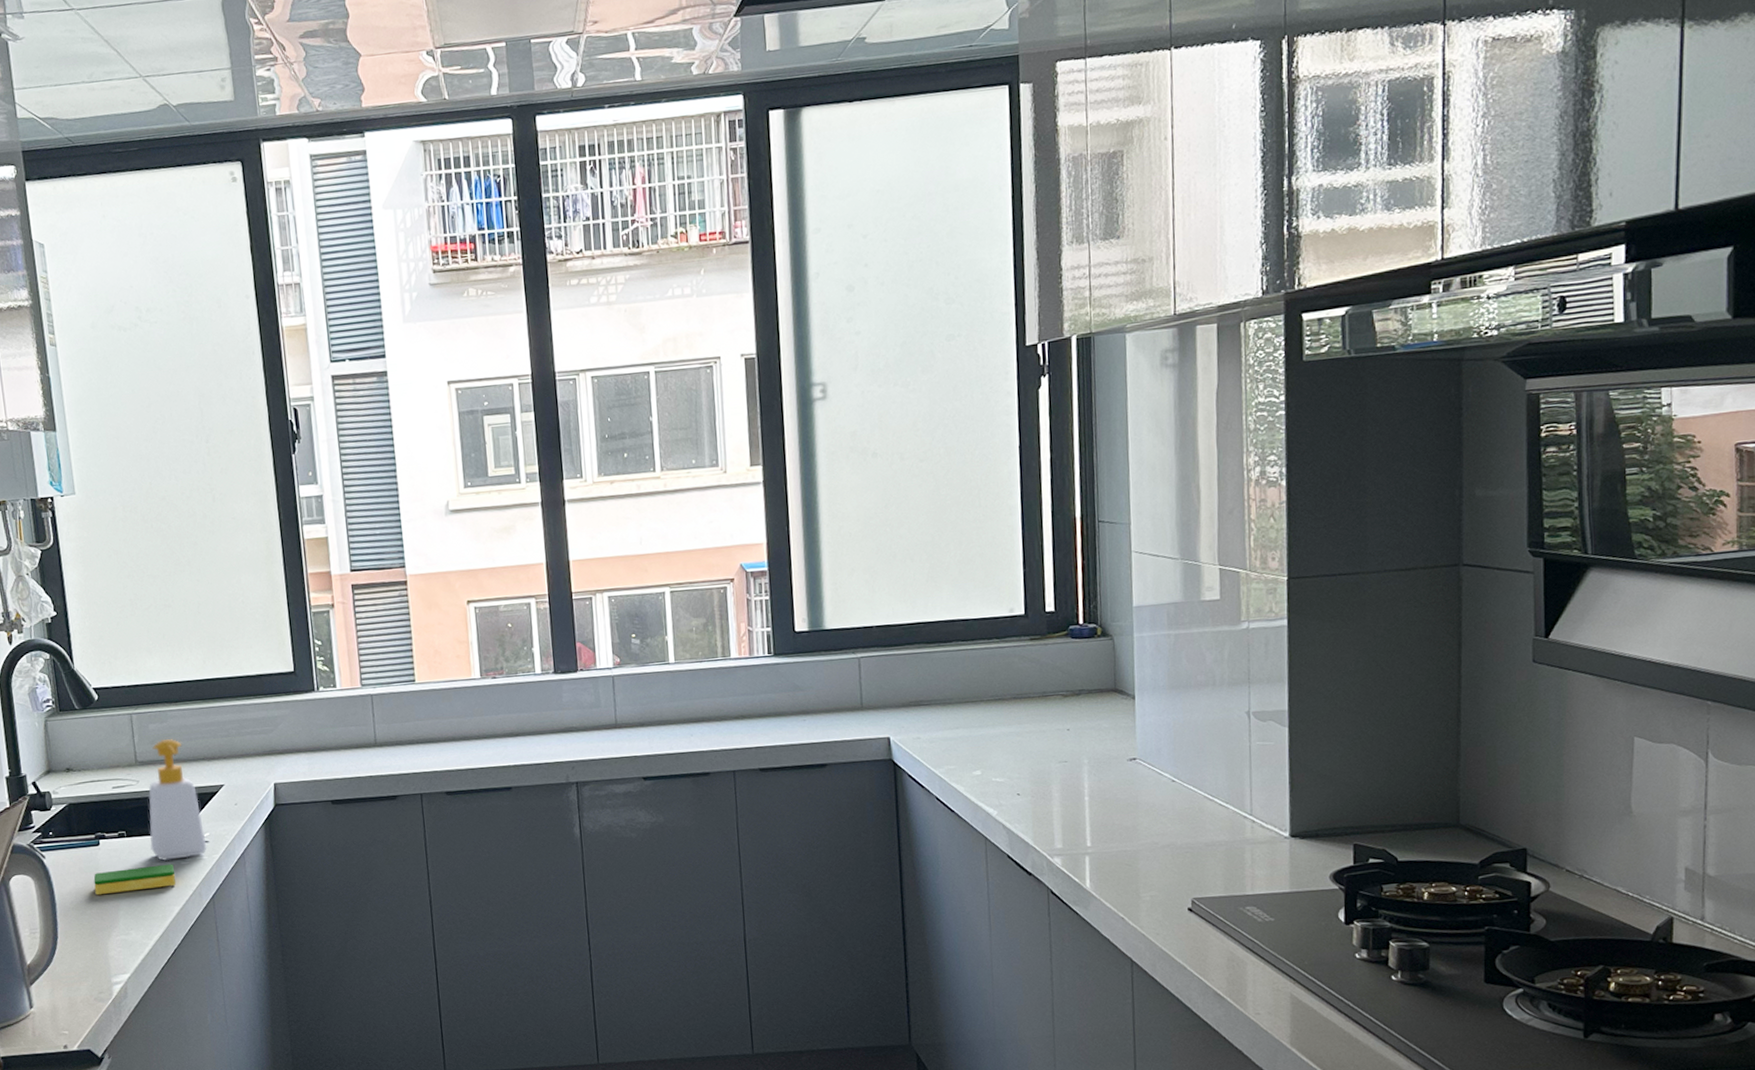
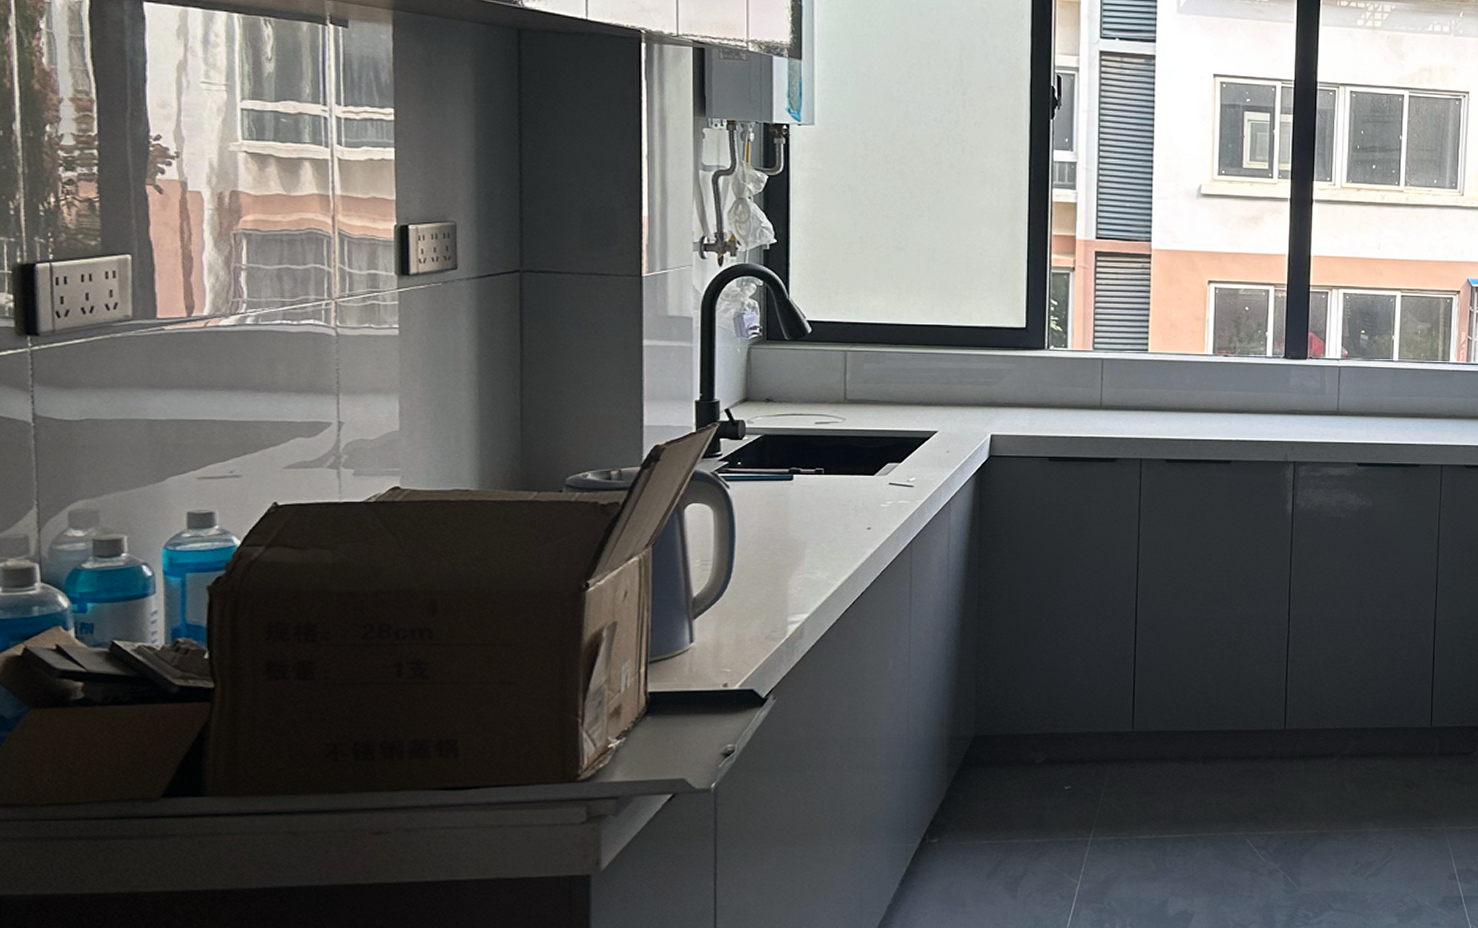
dish sponge: present [93,864,176,895] -> none [781,505,872,531]
soap bottle: present [148,739,207,861] -> none [849,380,911,502]

